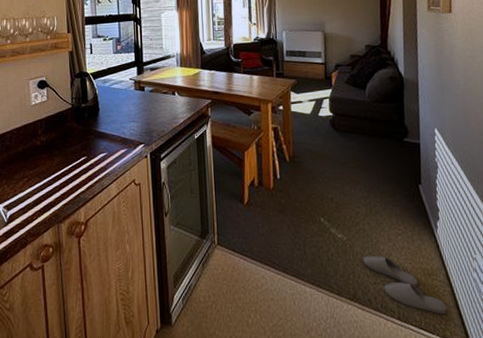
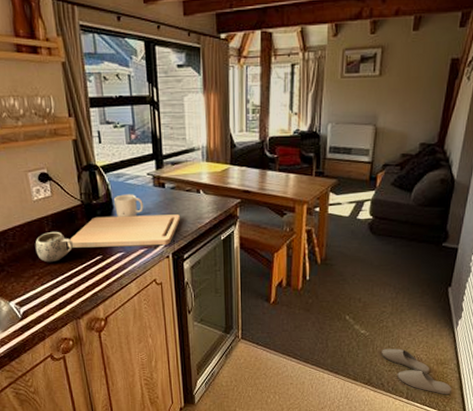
mug: none [28,133,62,164] -> present [35,231,74,263]
cutting board: none [57,115,158,149] -> present [67,214,180,248]
mug: none [99,97,125,119] -> present [113,194,143,217]

